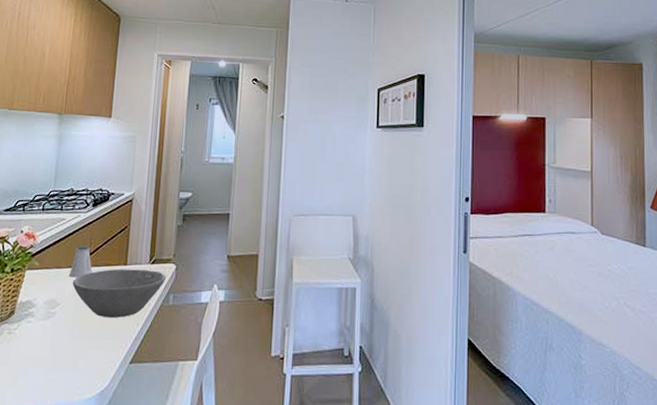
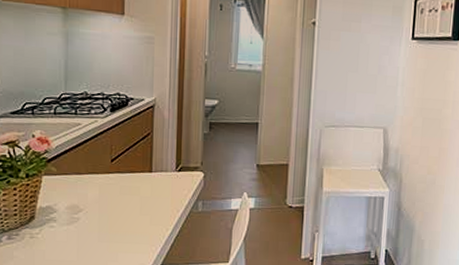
saltshaker: present [69,245,93,278] -> none [91,152,116,184]
bowl: present [72,268,166,319] -> none [95,175,194,224]

